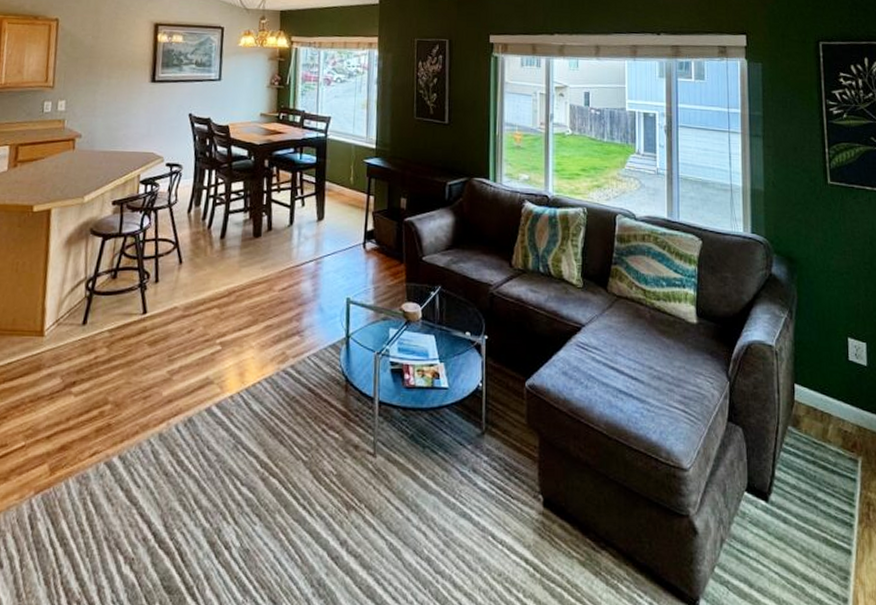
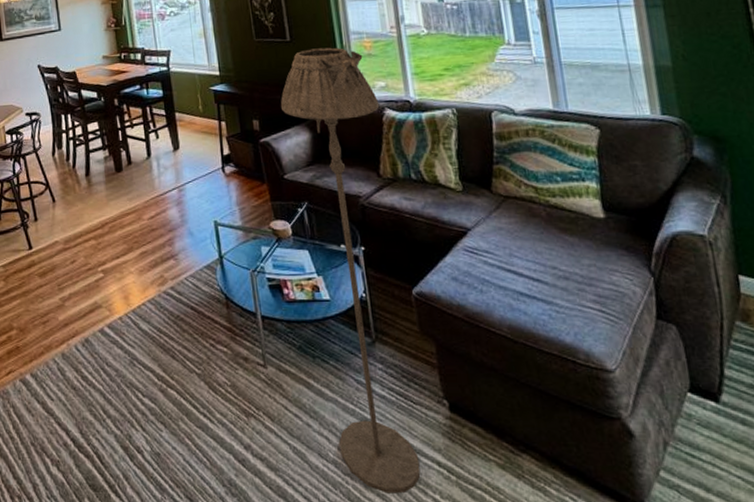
floor lamp: none [429,134,521,593] -> present [280,47,421,494]

